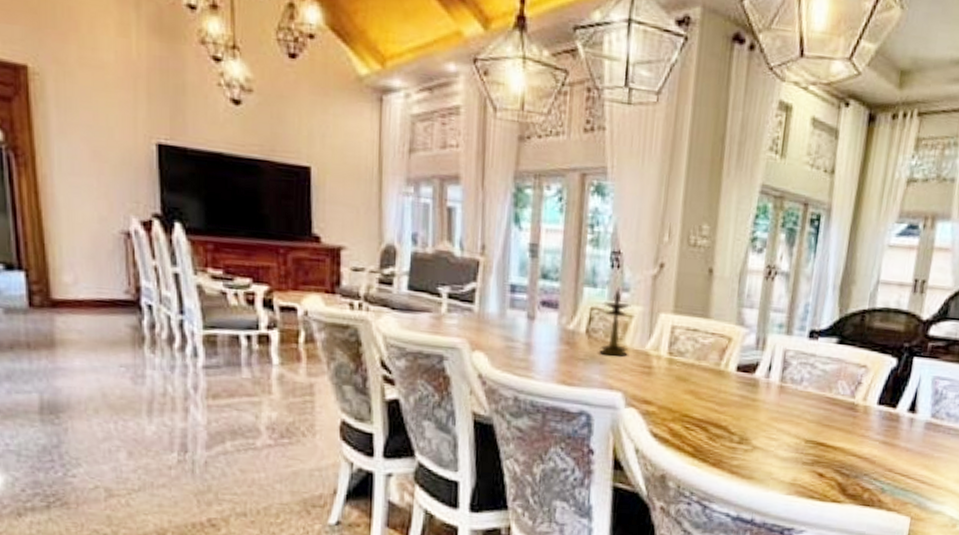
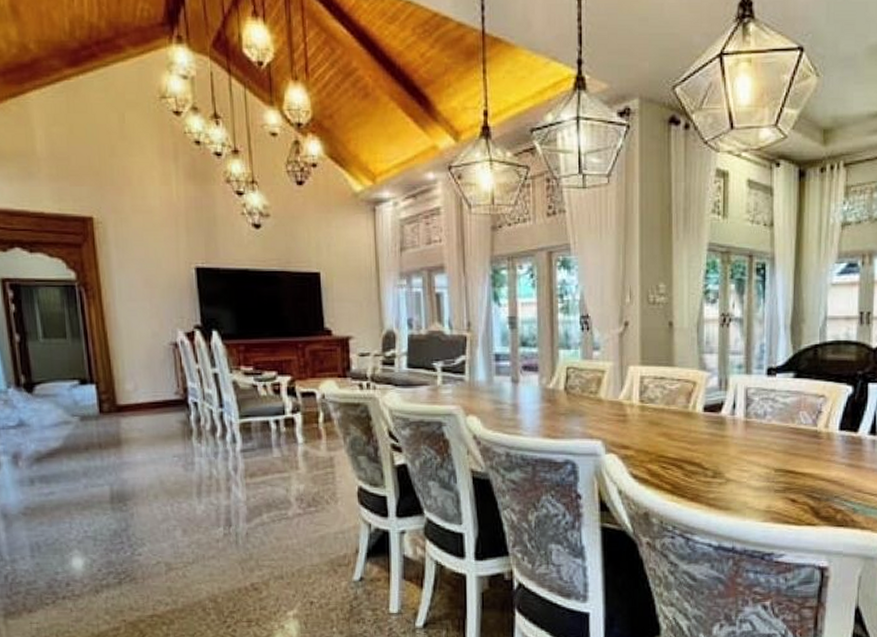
candlestick: present [599,286,631,357] -> none [576,346,604,409]

